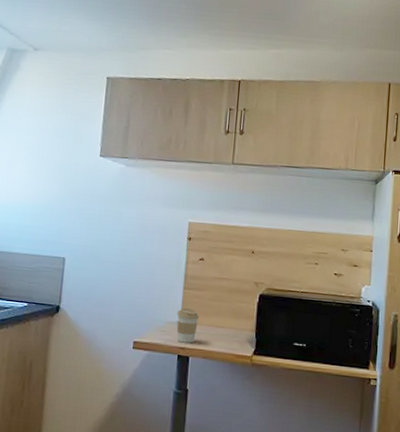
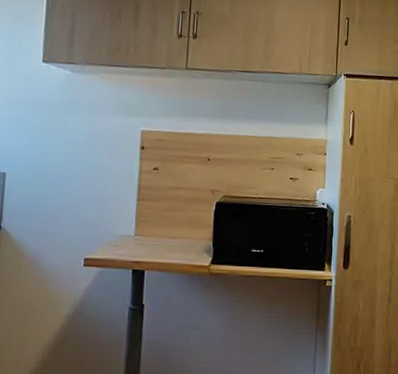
coffee cup: present [176,308,200,343] -> none [130,221,155,257]

